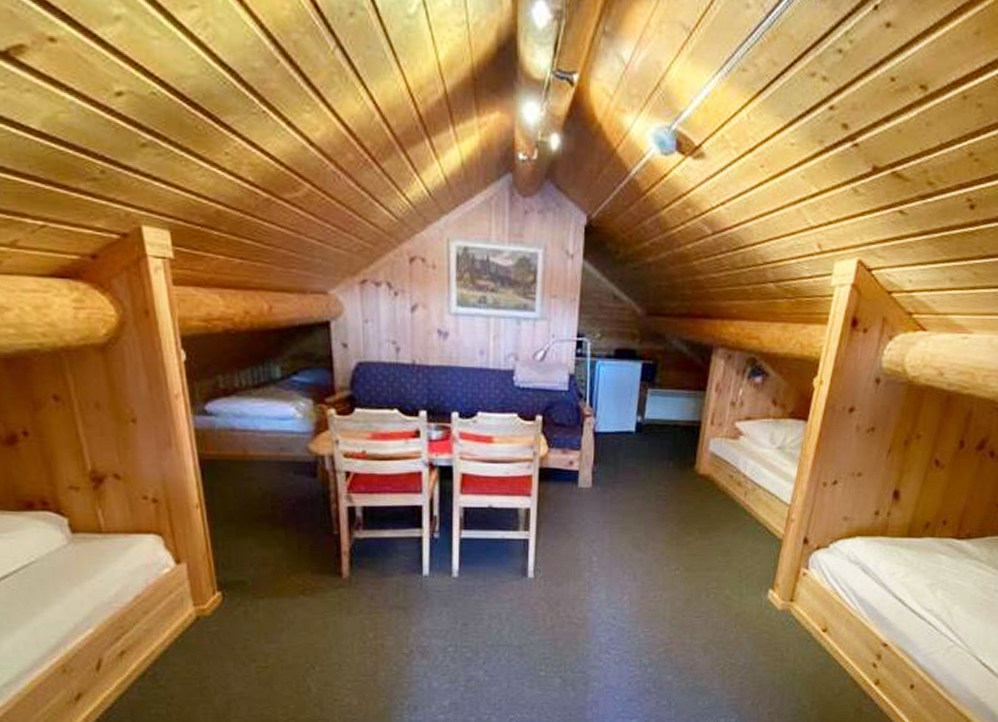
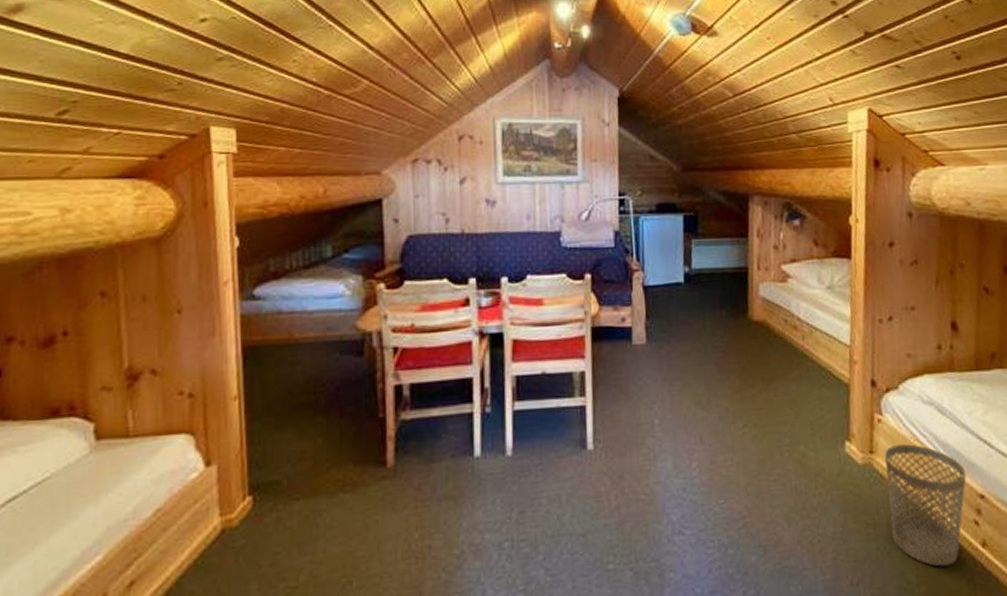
wastebasket: none [796,596,876,697] -> present [884,444,967,567]

